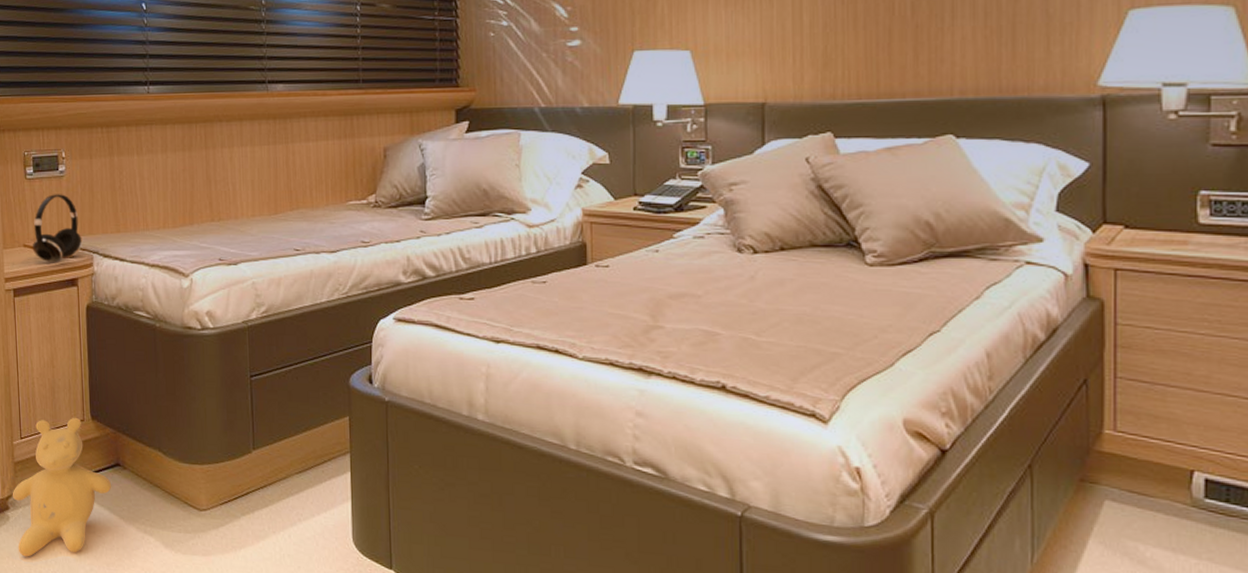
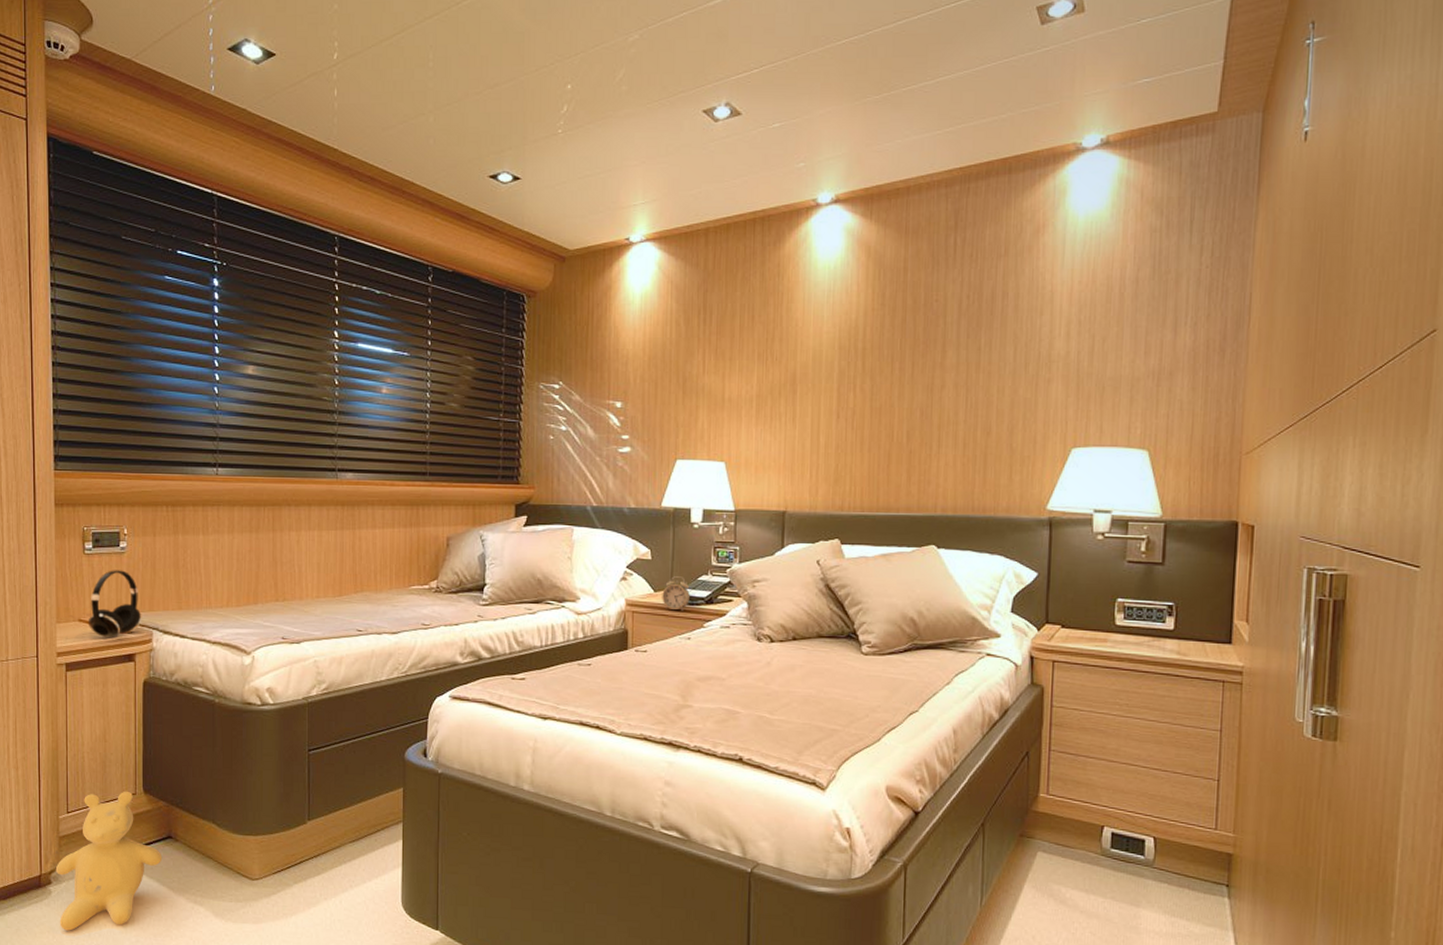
alarm clock: none [623,182,656,220] -> present [662,576,690,611]

